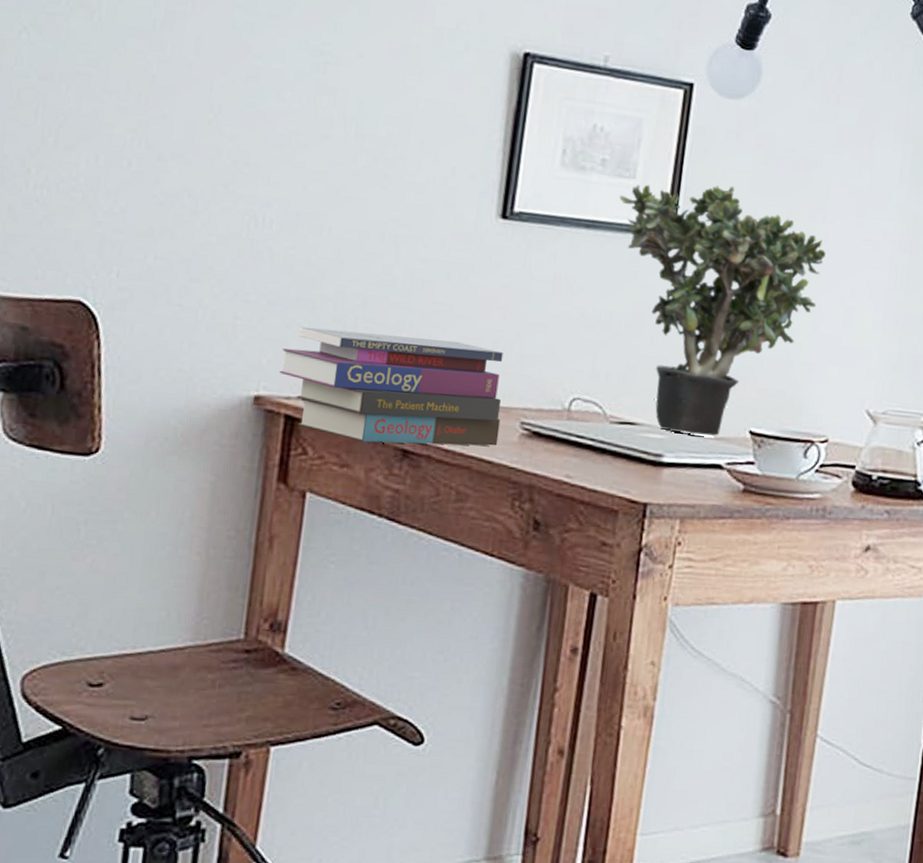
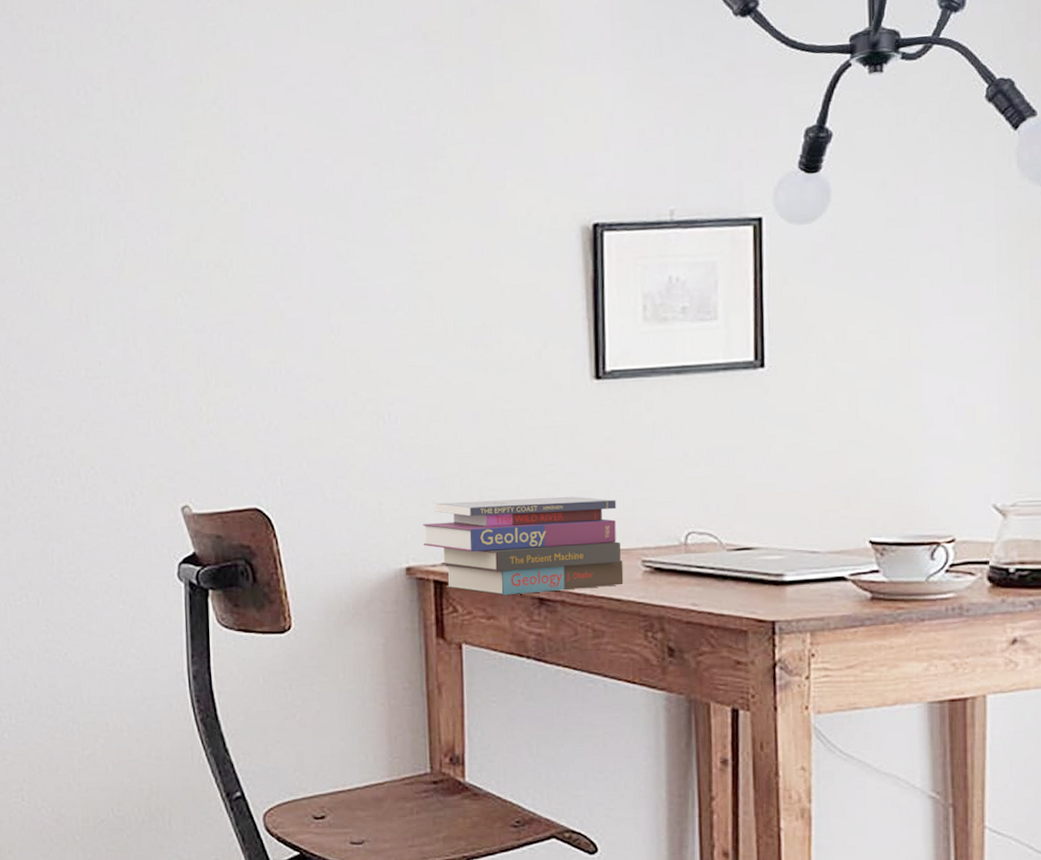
potted plant: present [620,184,826,436] -> none [705,308,925,551]

